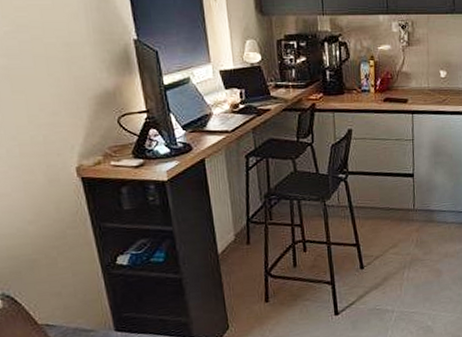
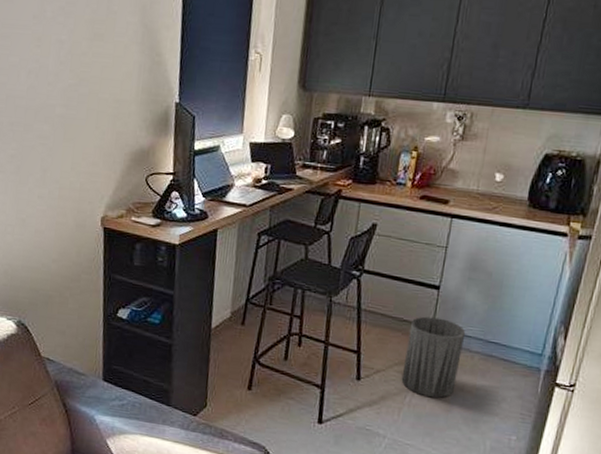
trash can: none [396,200,441,269] -> present [401,316,466,398]

